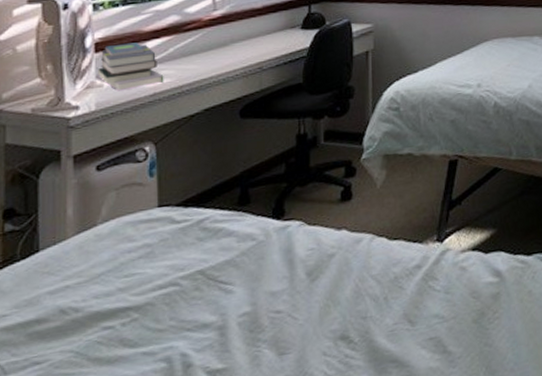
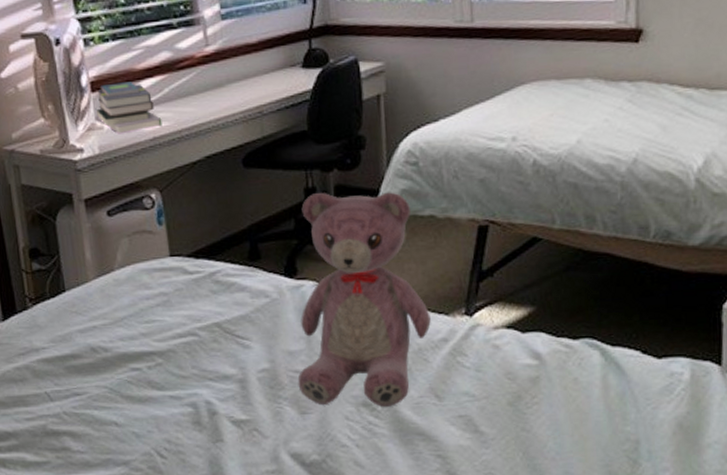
teddy bear: none [278,134,406,343] -> present [297,192,431,407]

